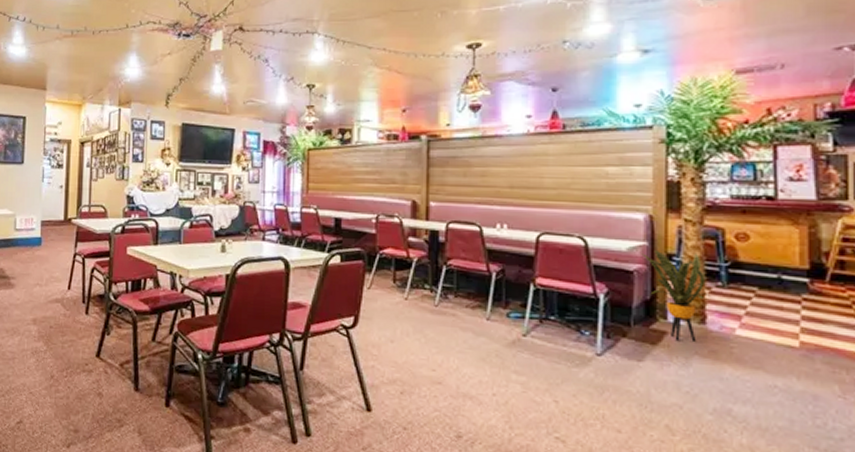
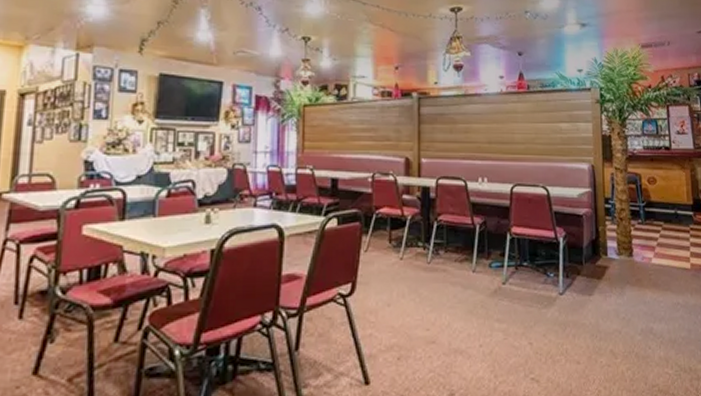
house plant: present [641,249,723,342] -> none [587,195,642,274]

